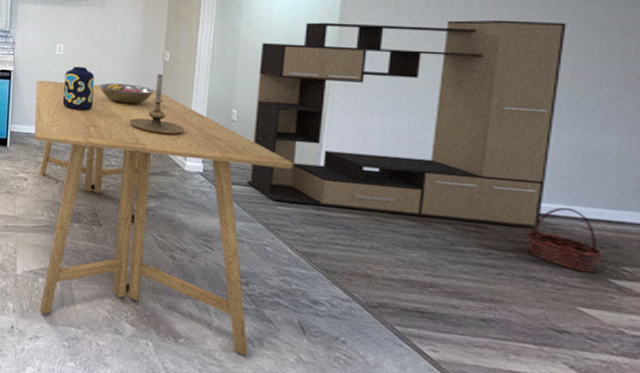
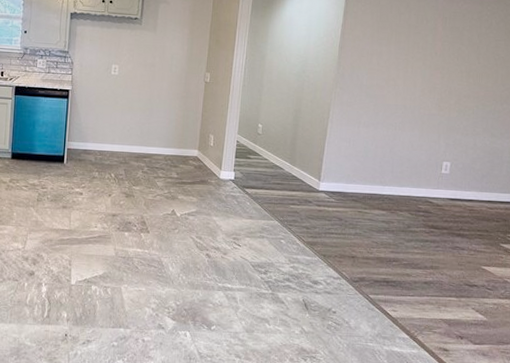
dining table: present [34,80,293,356] -> none [89,99,303,334]
vase: present [62,66,95,111] -> none [116,86,146,128]
fruit bowl: present [100,83,154,105] -> none [150,101,196,121]
candle holder: present [129,73,185,135] -> none [174,93,221,148]
media console: present [247,19,567,229] -> none [268,50,483,210]
basket: present [525,207,604,273] -> none [453,193,498,241]

